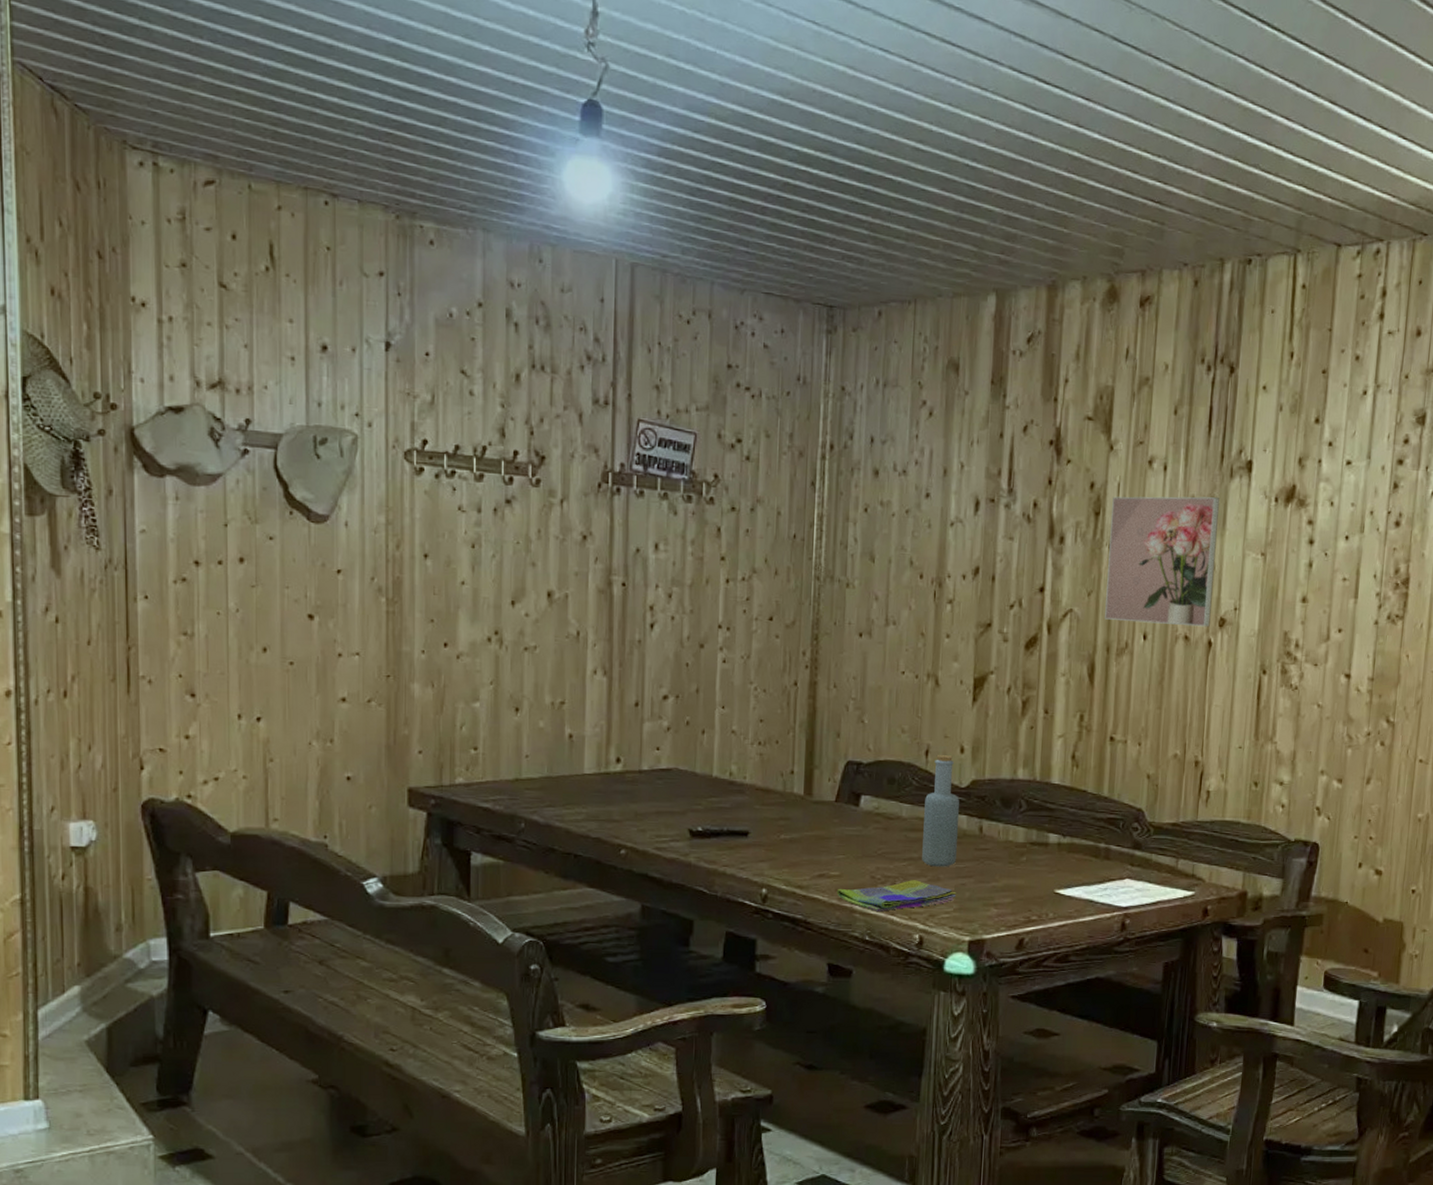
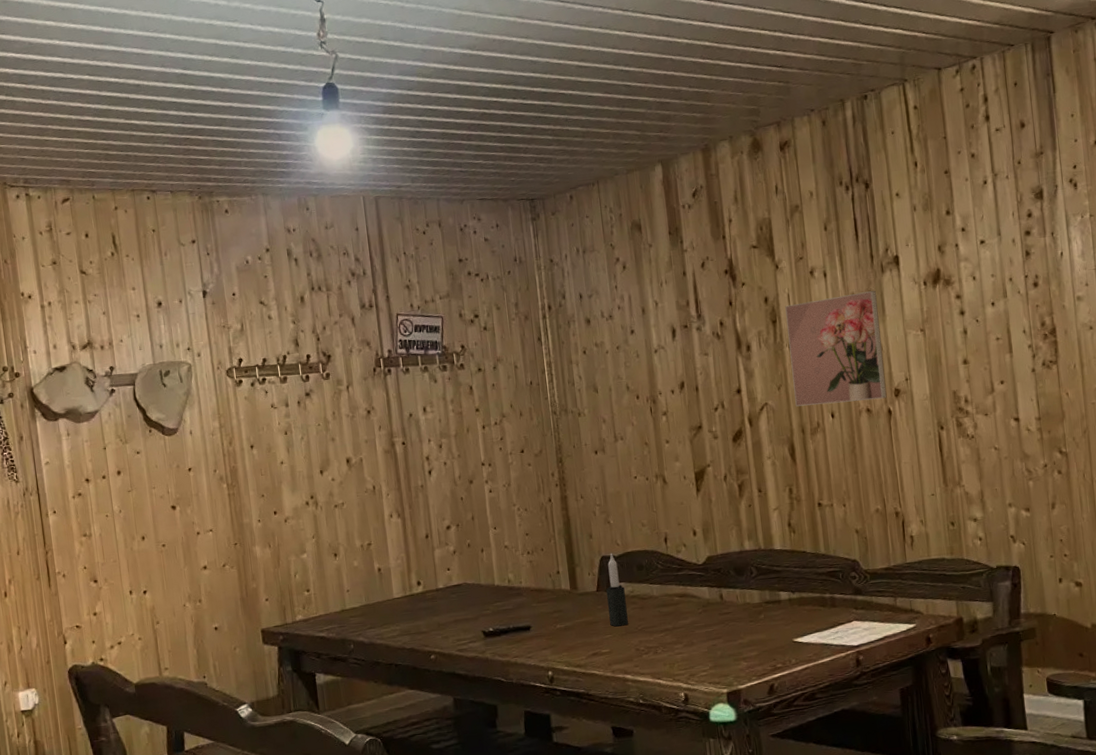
dish towel: present [836,880,957,912] -> none [609,647,710,678]
candle: none [845,758,869,847] -> present [606,553,628,627]
bottle: present [922,755,959,867] -> none [670,539,705,634]

